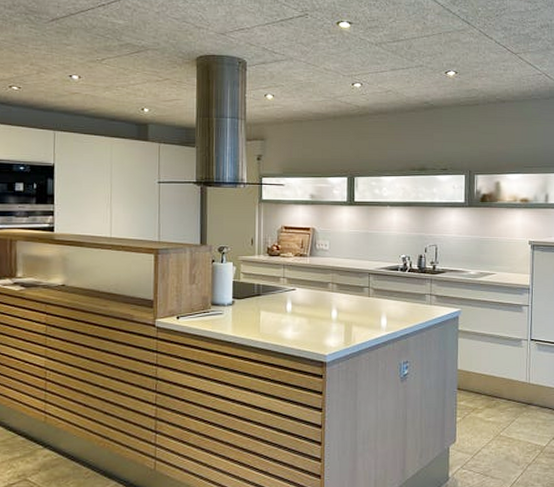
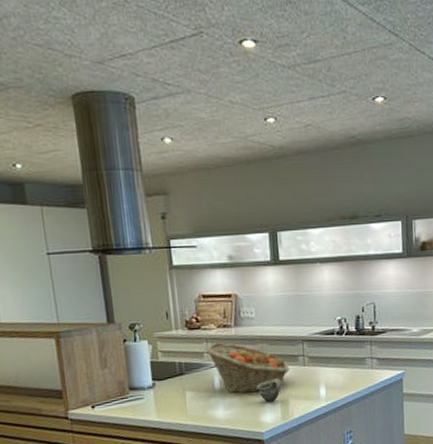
fruit basket: none [282,270,355,317] -> present [205,342,290,394]
cup: none [324,306,347,327] -> present [256,378,282,402]

